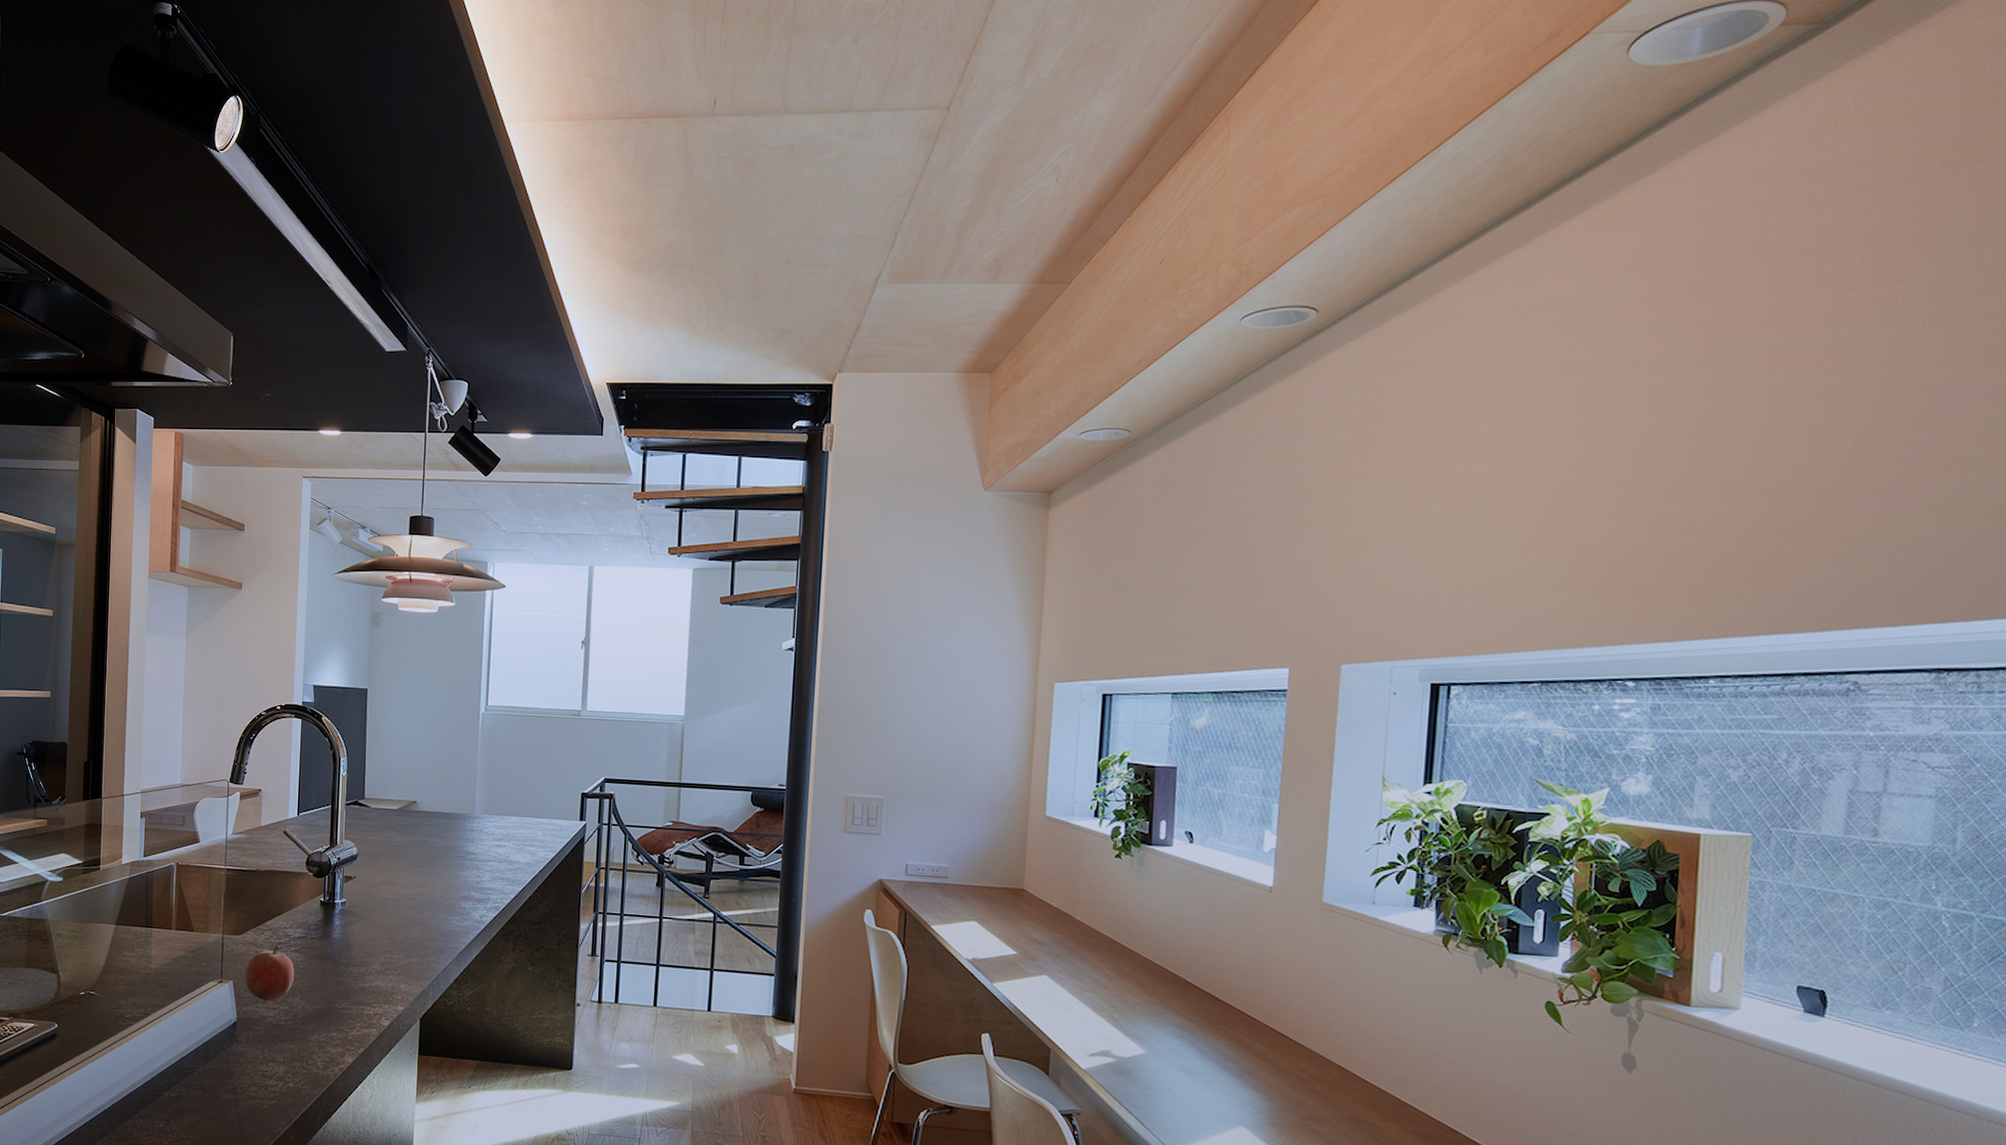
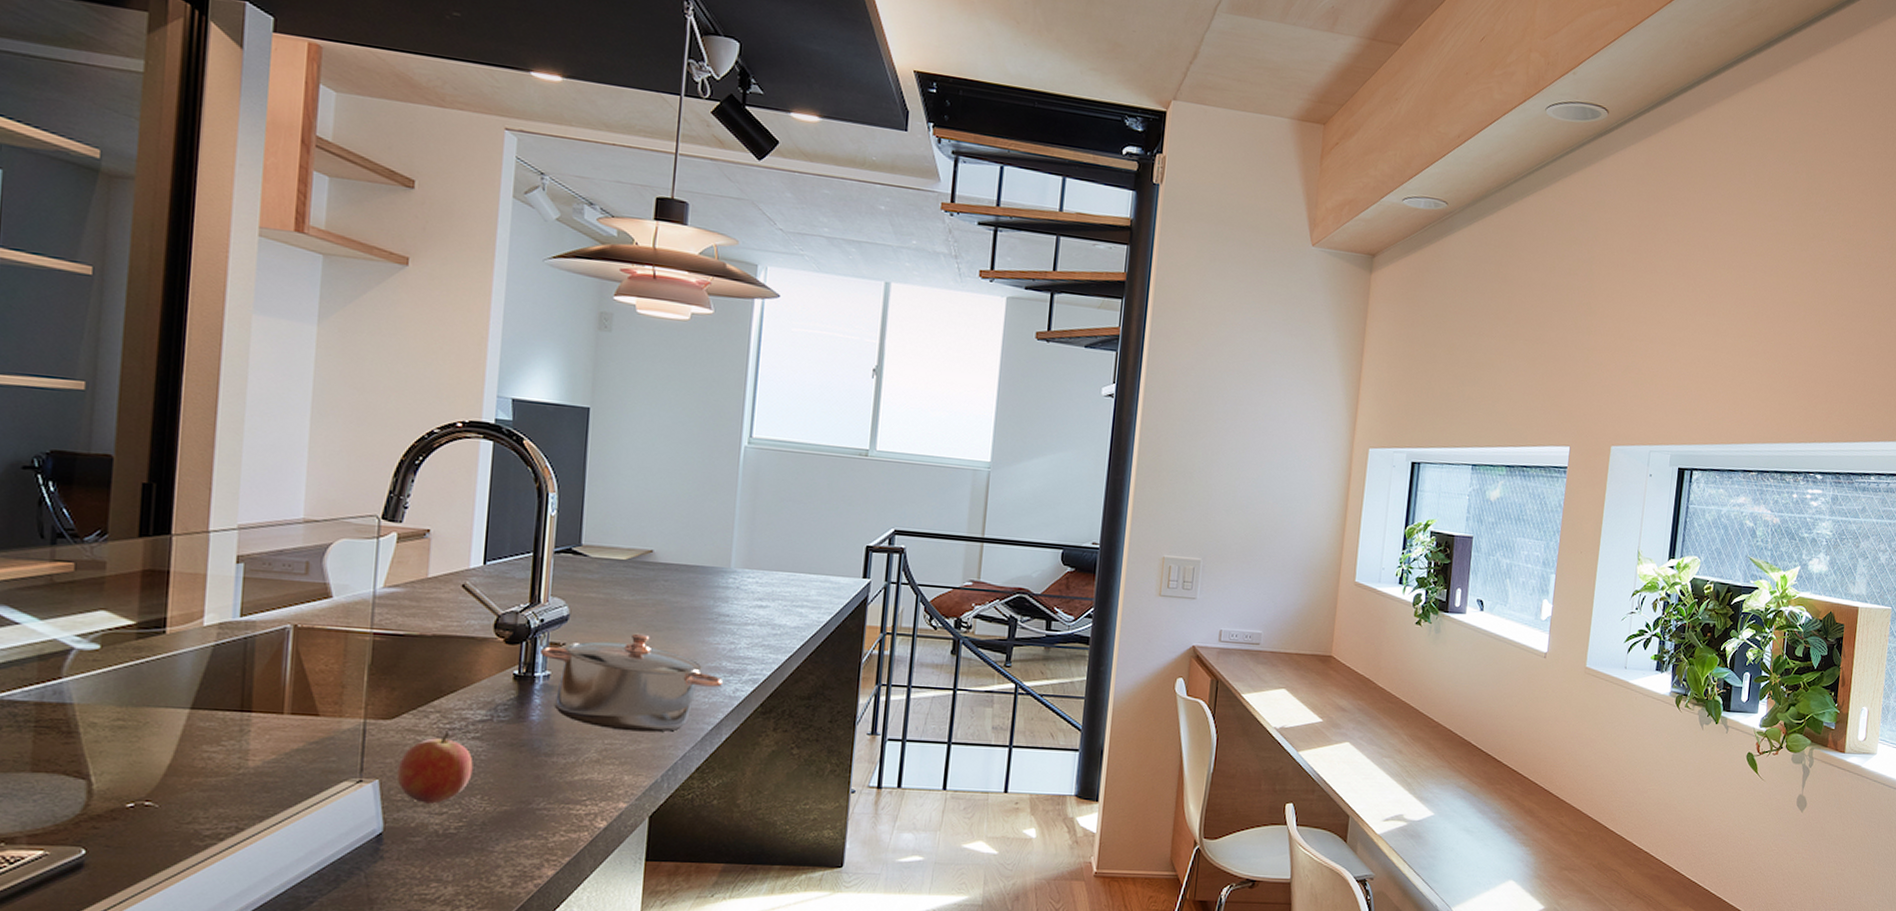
cooking pot: none [337,868,473,950] -> present [539,633,724,733]

